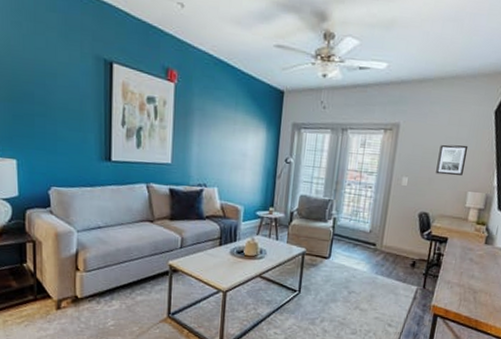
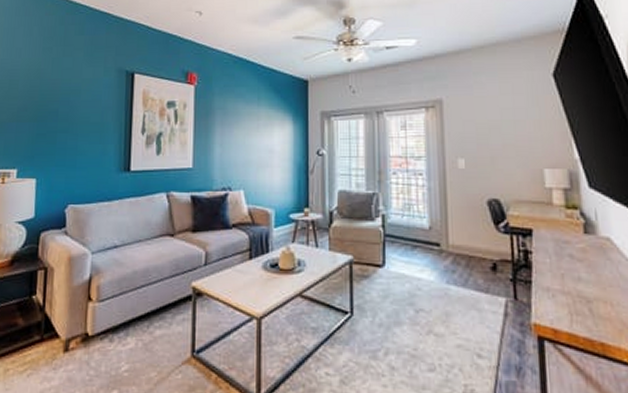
wall art: present [436,144,469,176] -> none [496,115,532,152]

